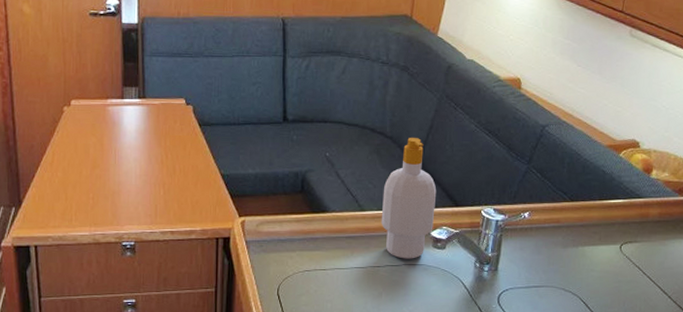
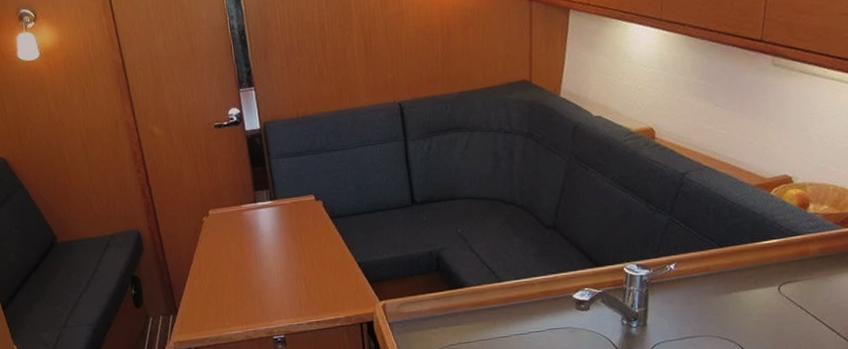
soap bottle: present [381,138,437,259] -> none [519,203,575,324]

